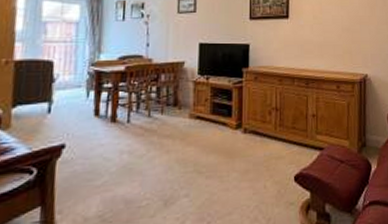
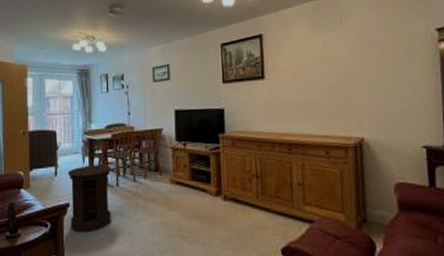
side table: none [65,99,122,177] -> present [67,165,111,233]

